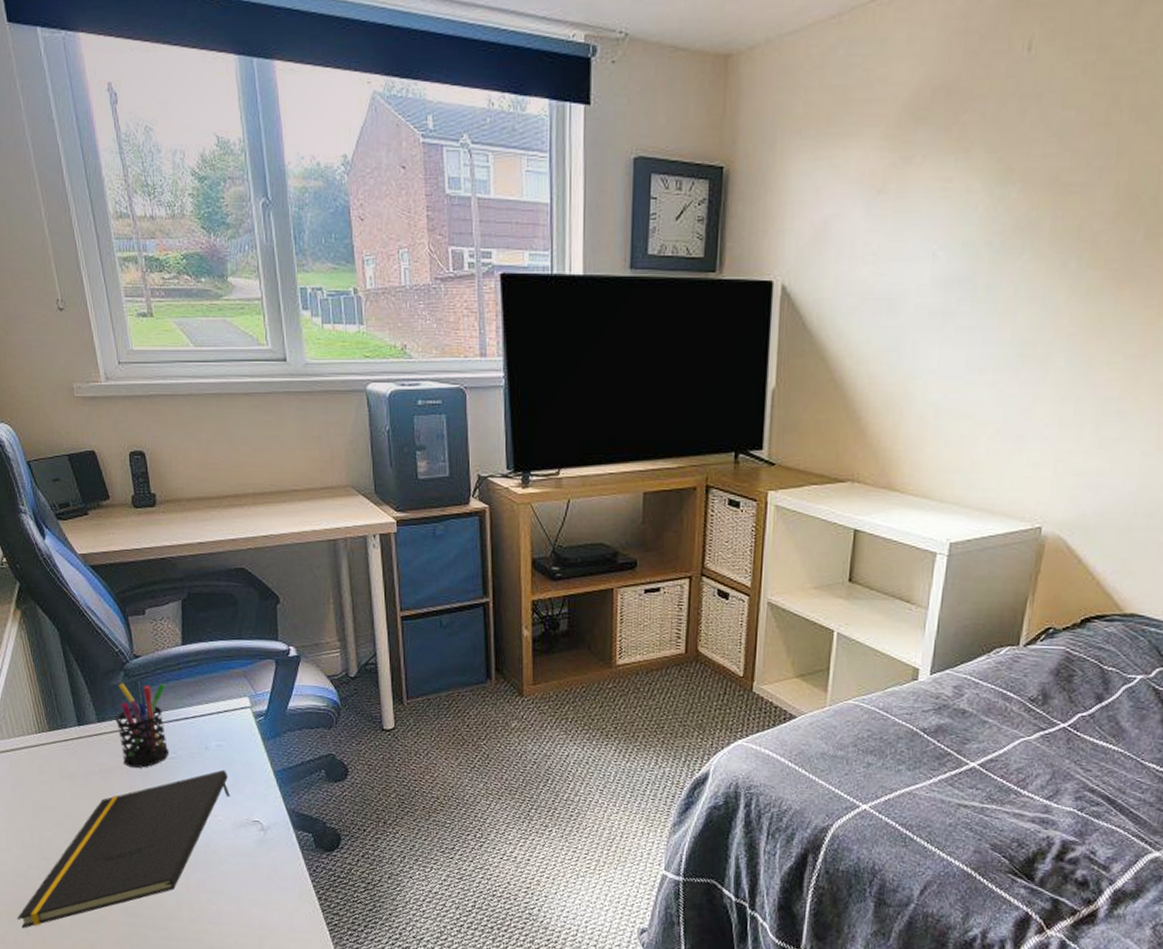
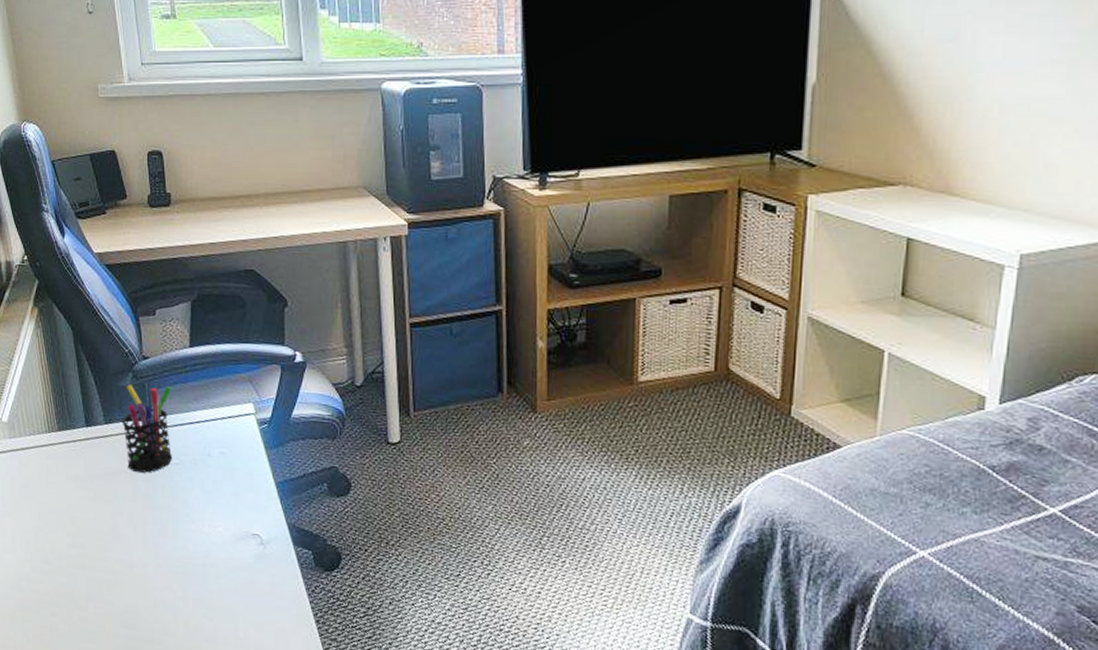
notepad: present [17,769,231,928] -> none [18,478,232,634]

